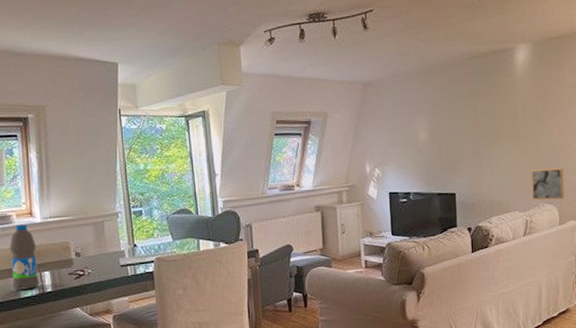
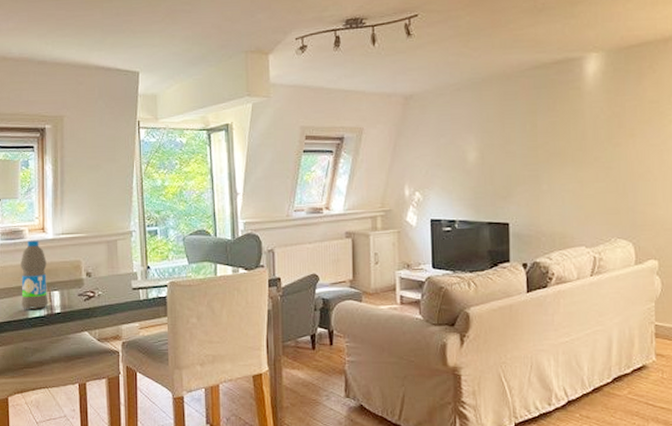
wall art: present [531,168,564,200] -> none [601,198,642,235]

